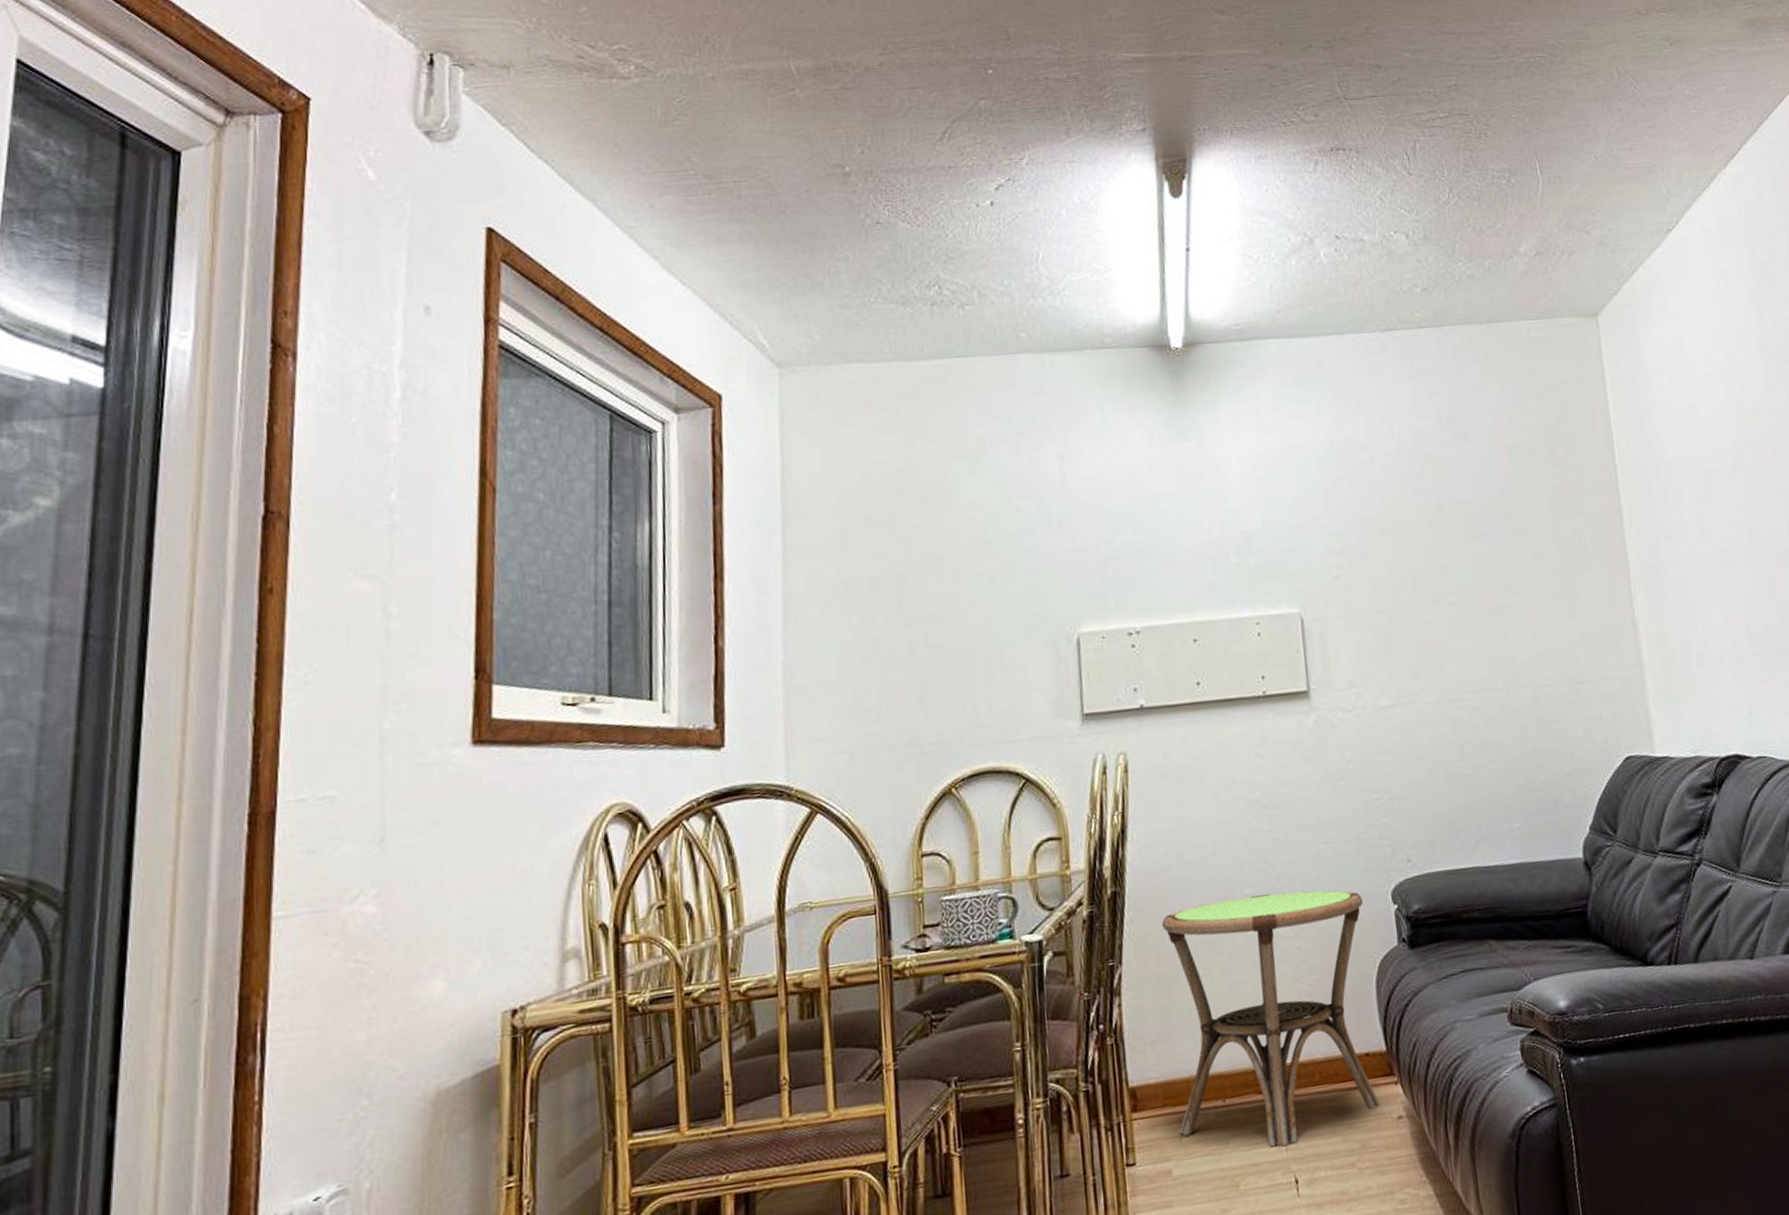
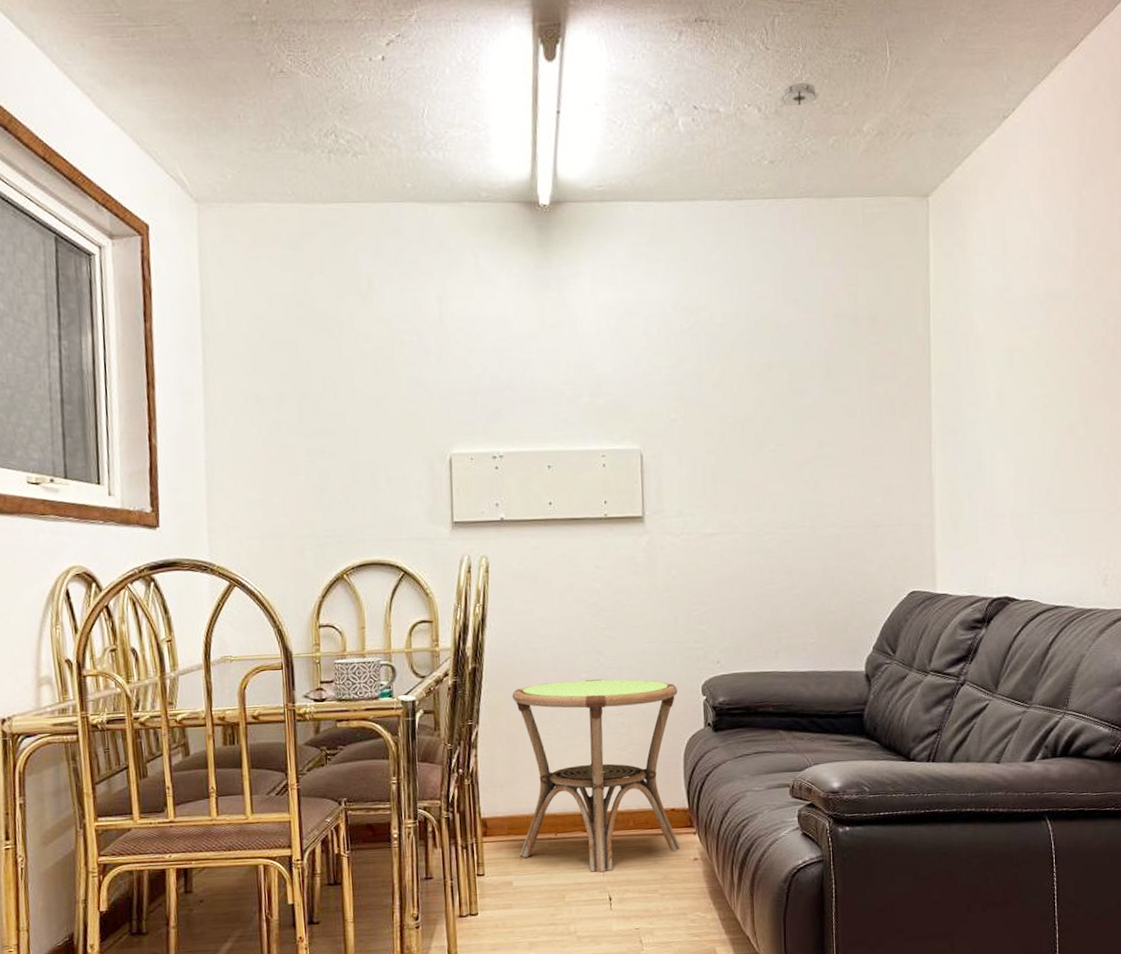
smoke detector: none [1428,206,1469,234] -> present [779,82,819,108]

